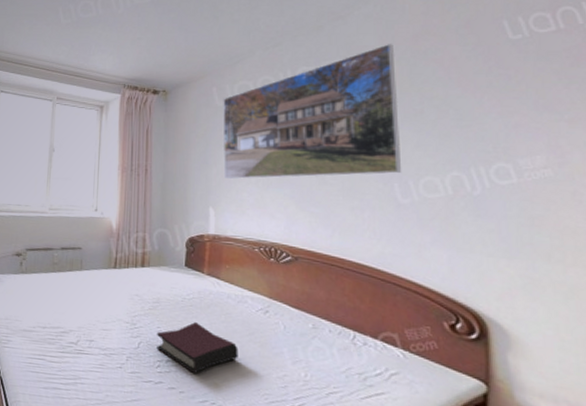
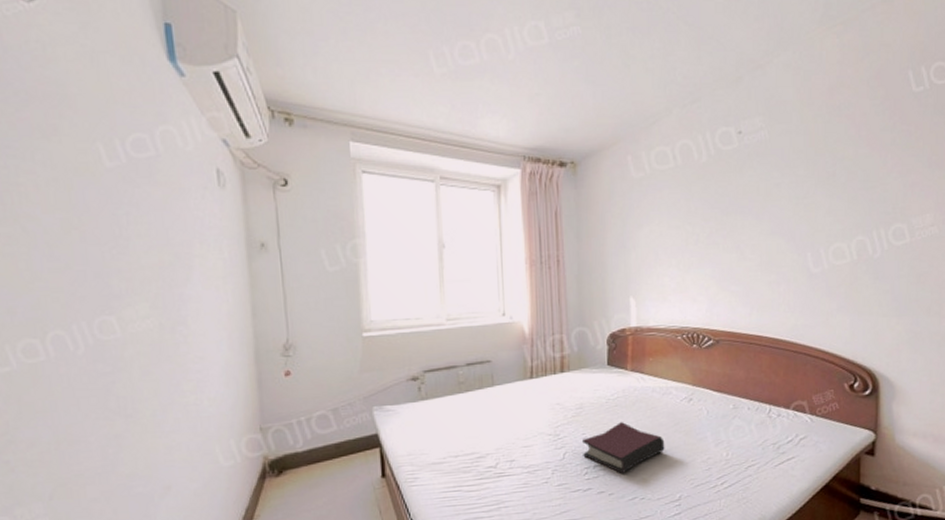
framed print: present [223,44,402,179] -> none [639,98,815,263]

